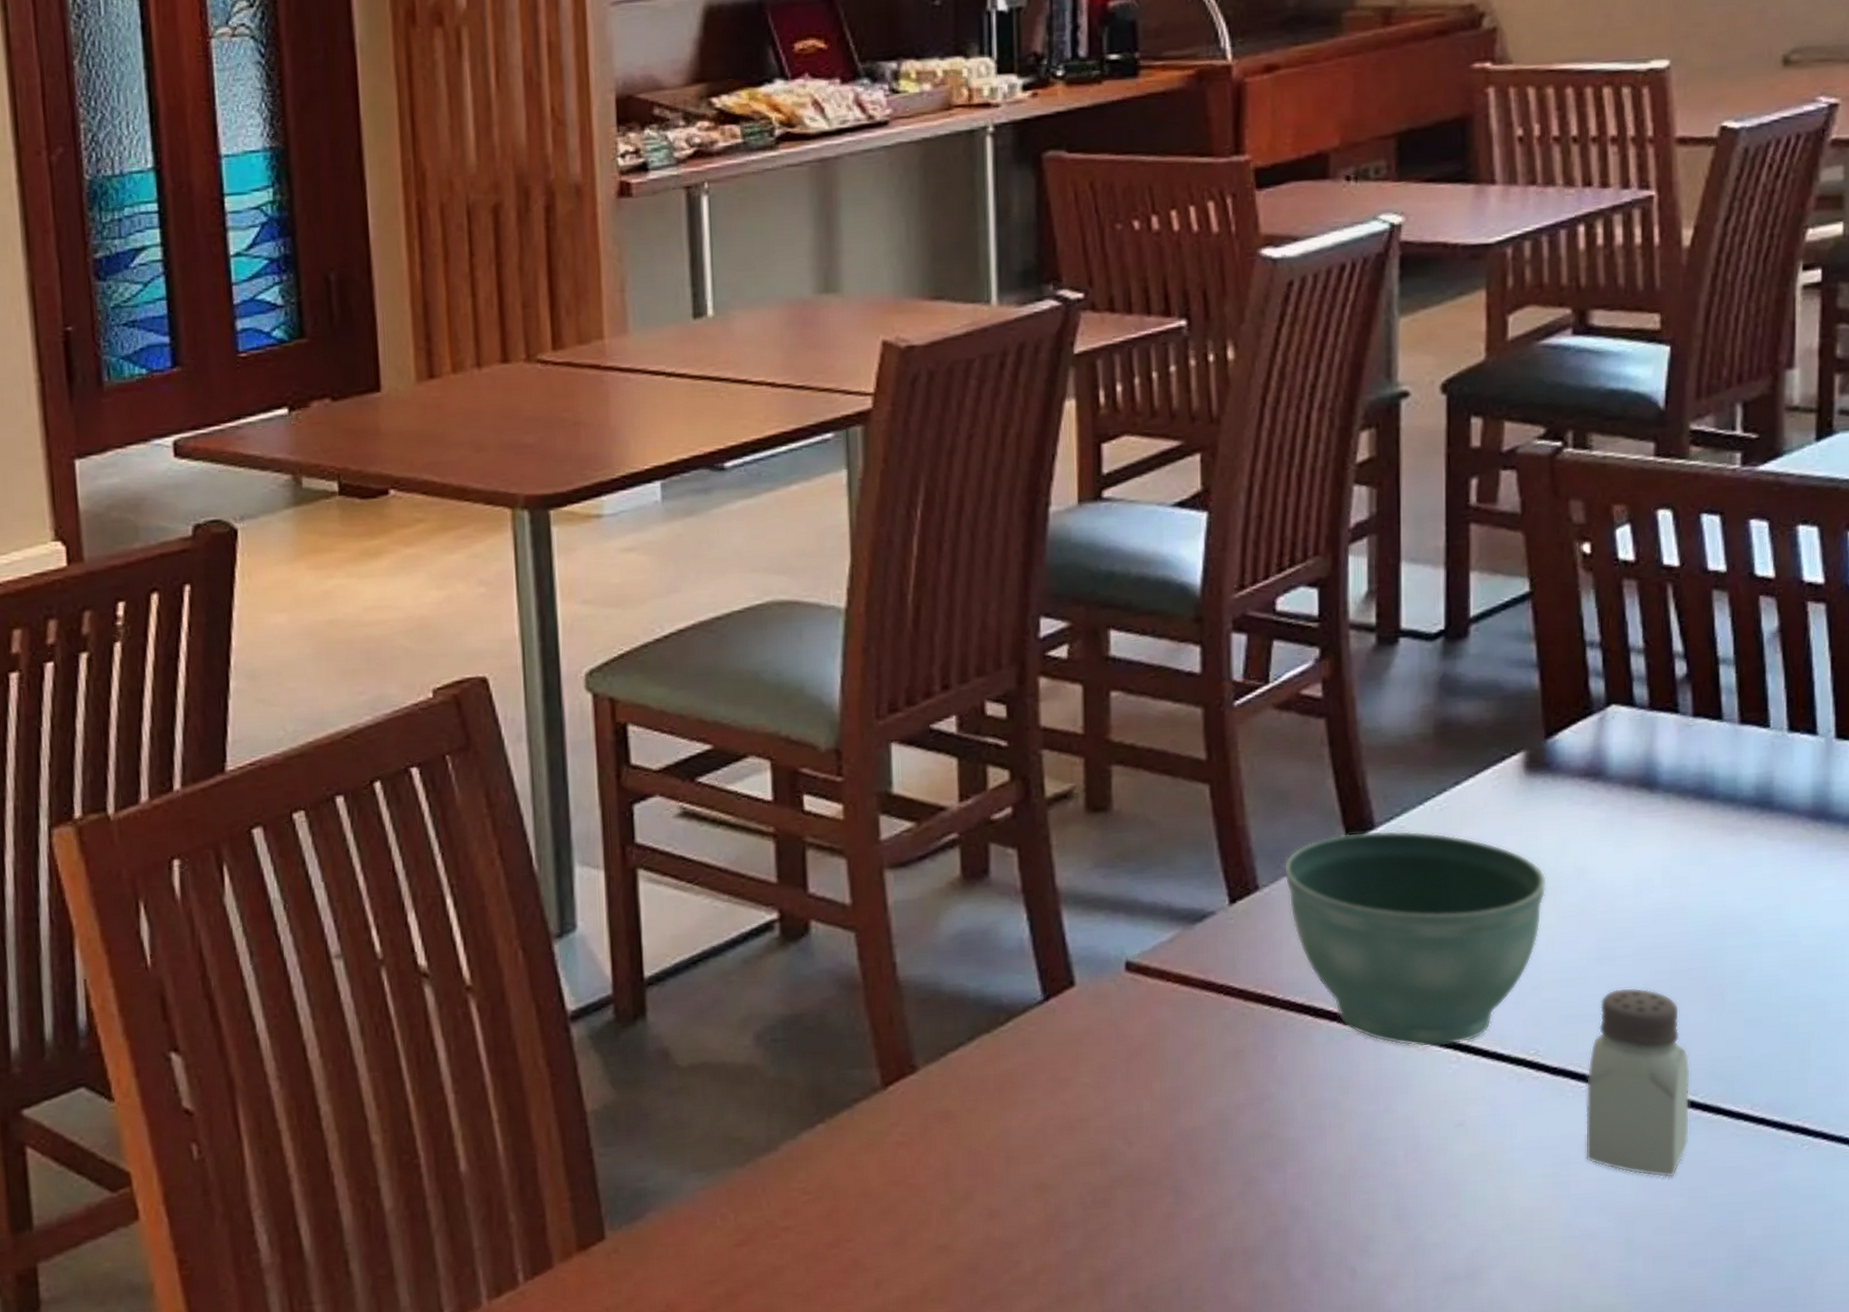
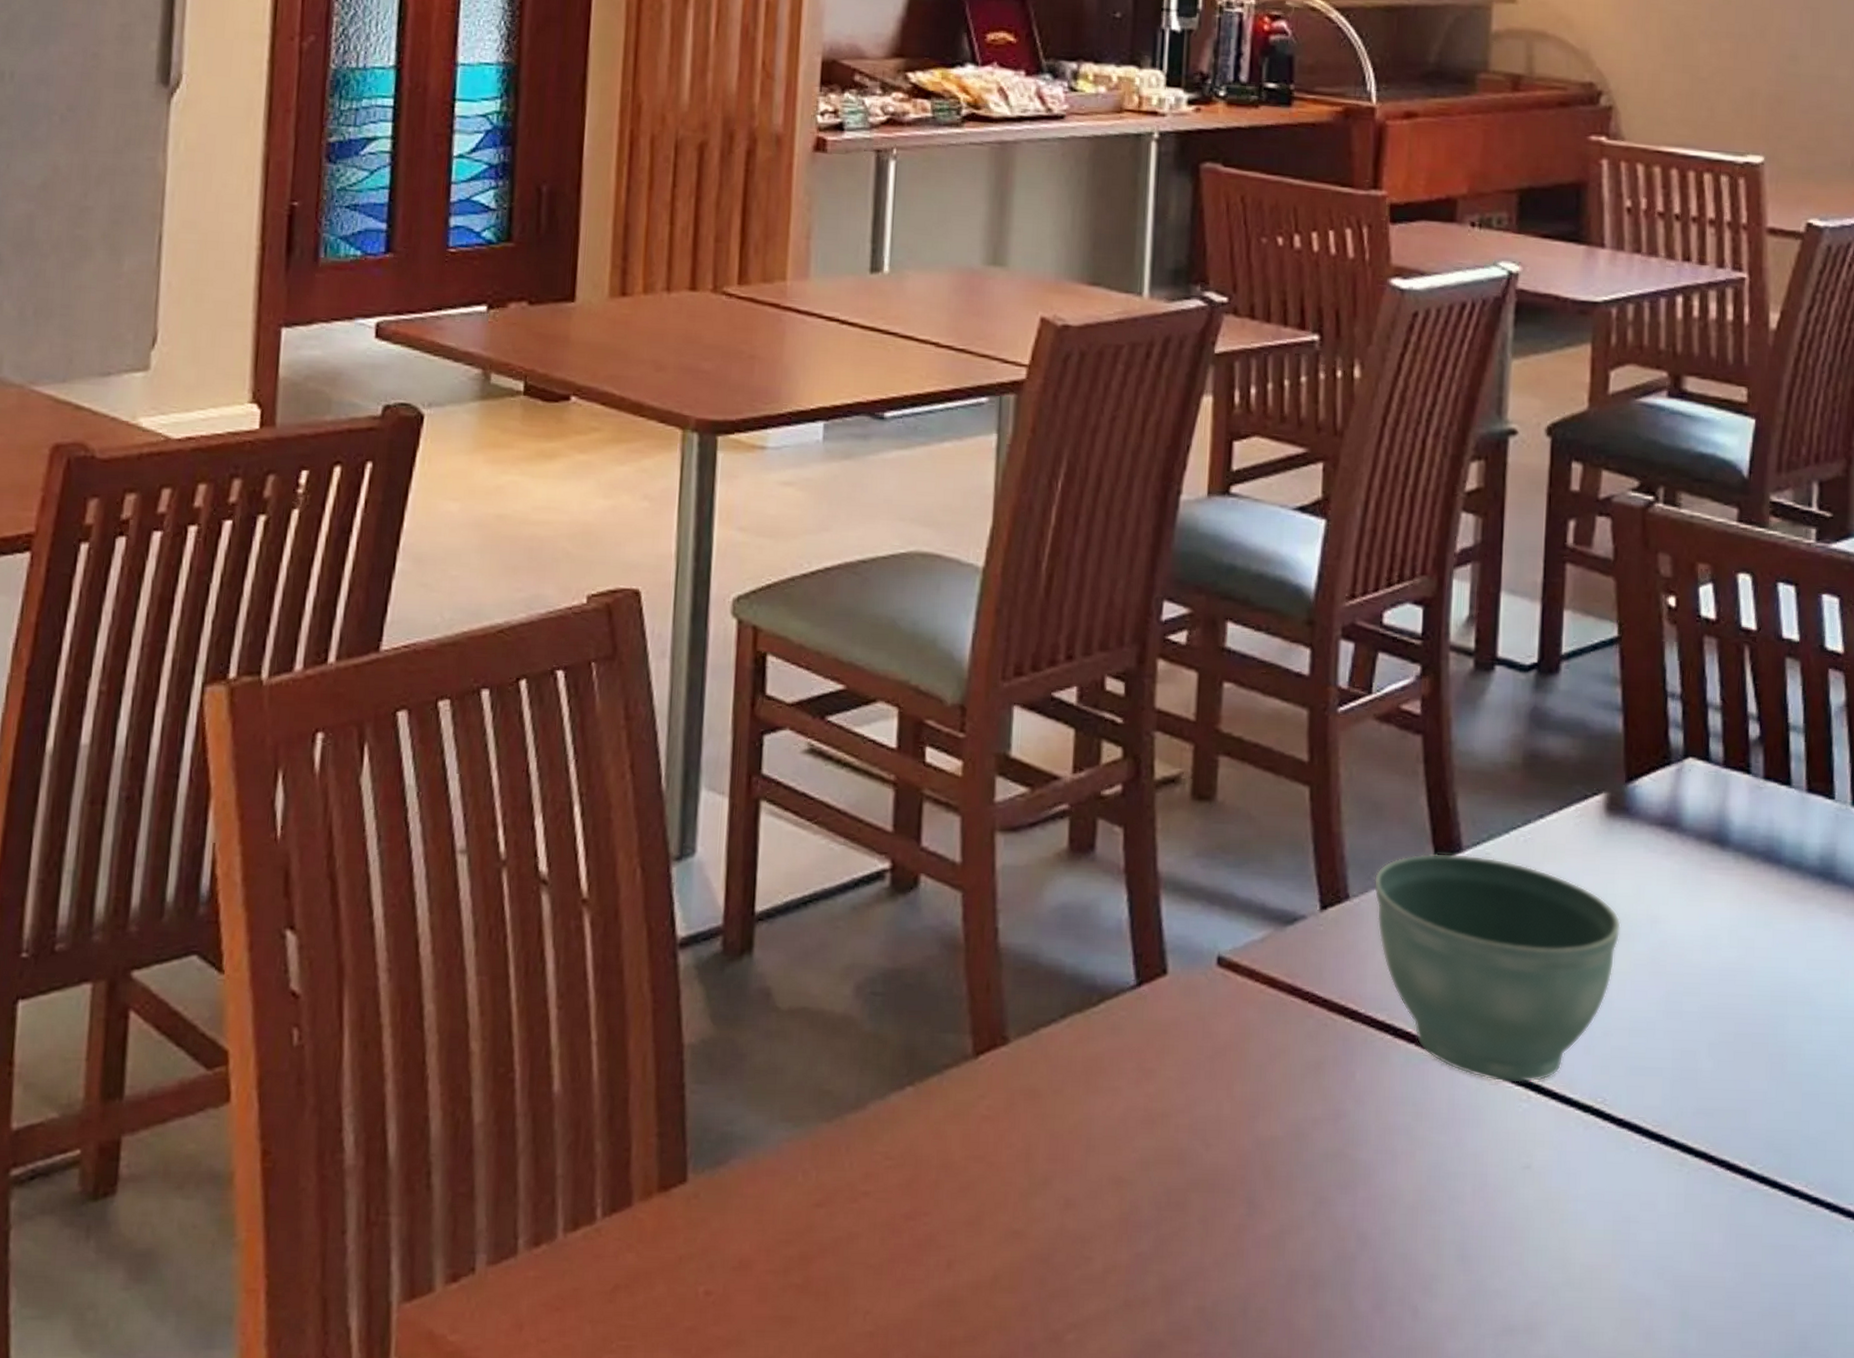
saltshaker: present [1585,987,1690,1178] -> none [1645,1044,1749,1249]

